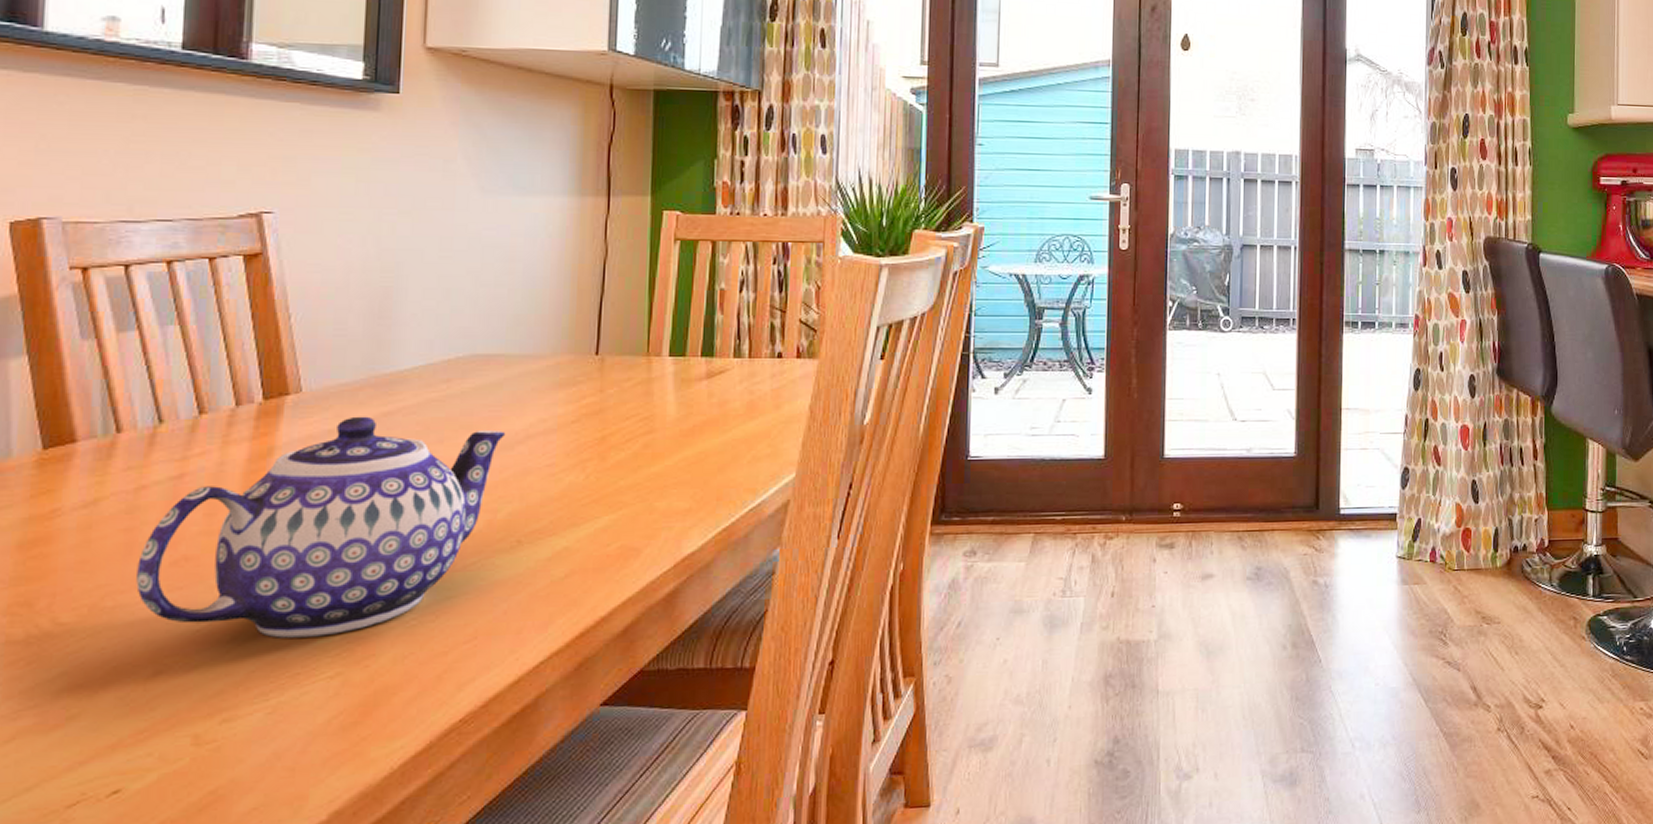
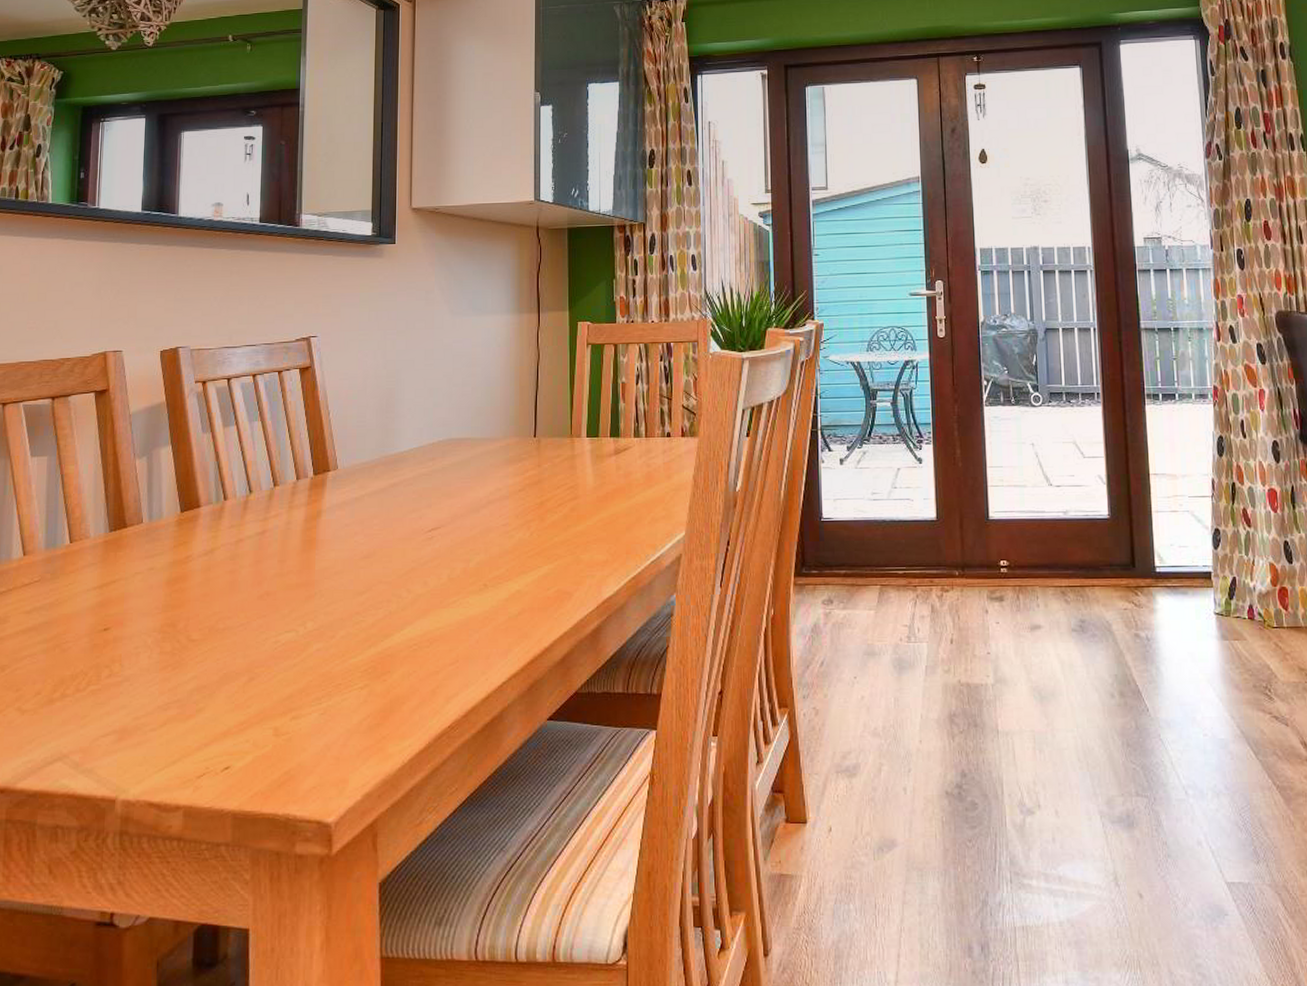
teapot: present [136,416,506,638] -> none [237,487,474,656]

